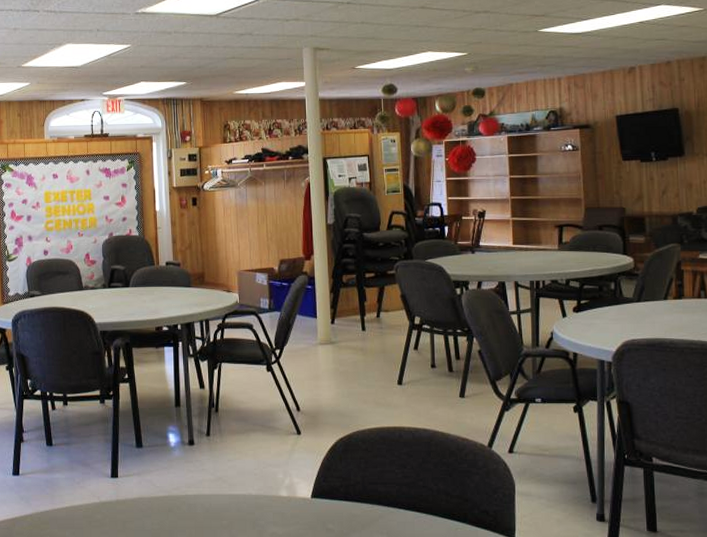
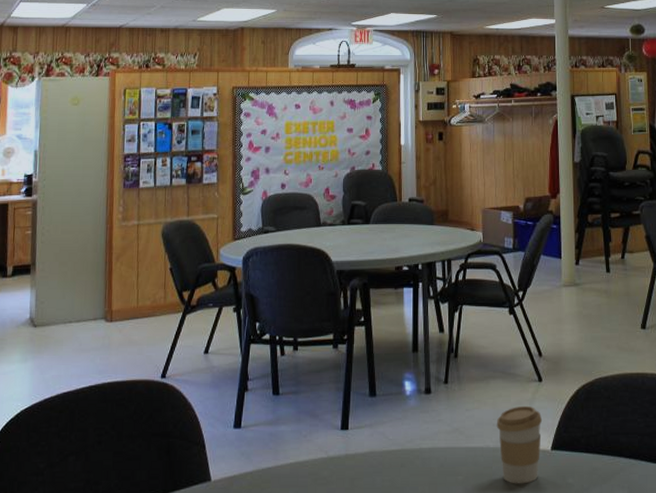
coffee cup: none [257,456,302,529] -> present [496,405,543,484]

